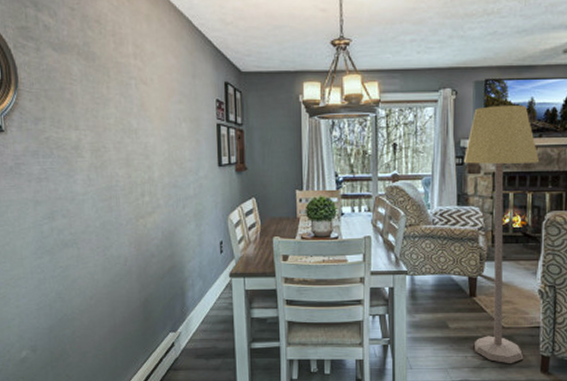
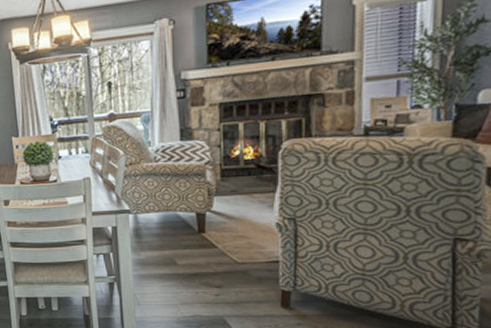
lamp: present [464,104,539,363] -> none [186,27,272,299]

